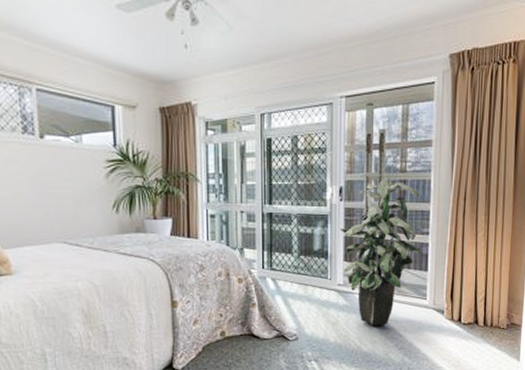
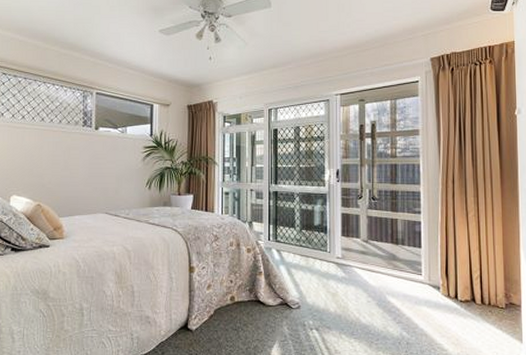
indoor plant: present [339,172,422,326] -> none [337,157,414,299]

